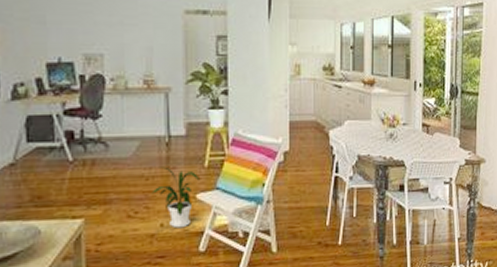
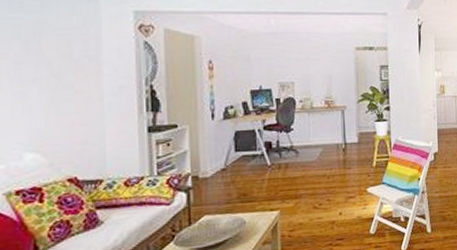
house plant: present [151,166,199,229] -> none [332,167,369,216]

